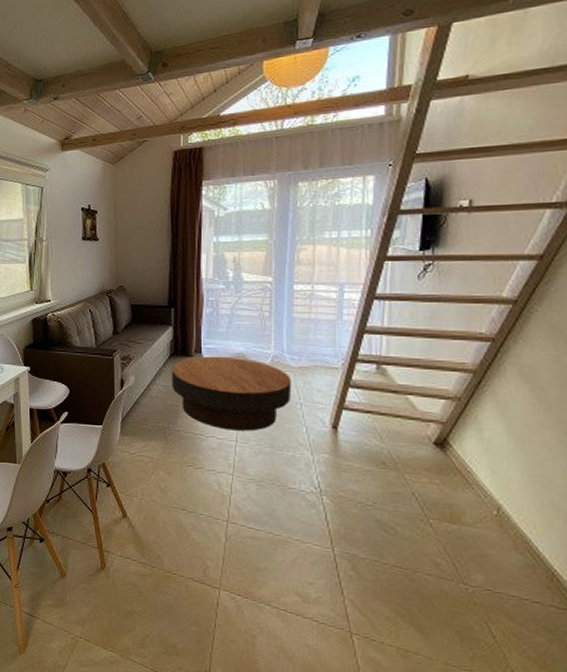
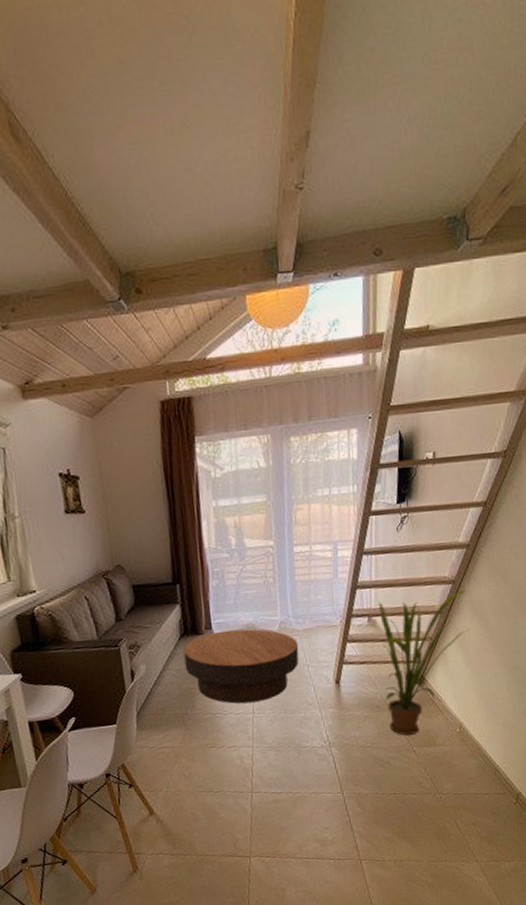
house plant: none [390,350,515,504] -> present [378,591,470,736]

